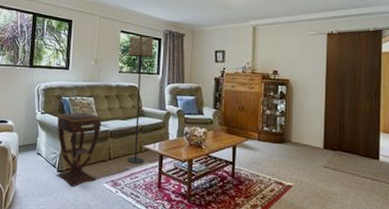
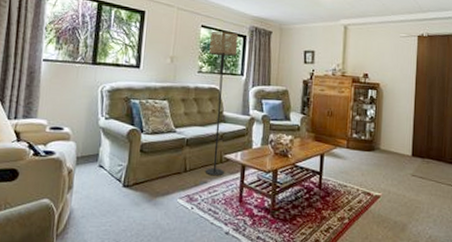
side table: present [56,111,102,187] -> none [121,117,178,204]

